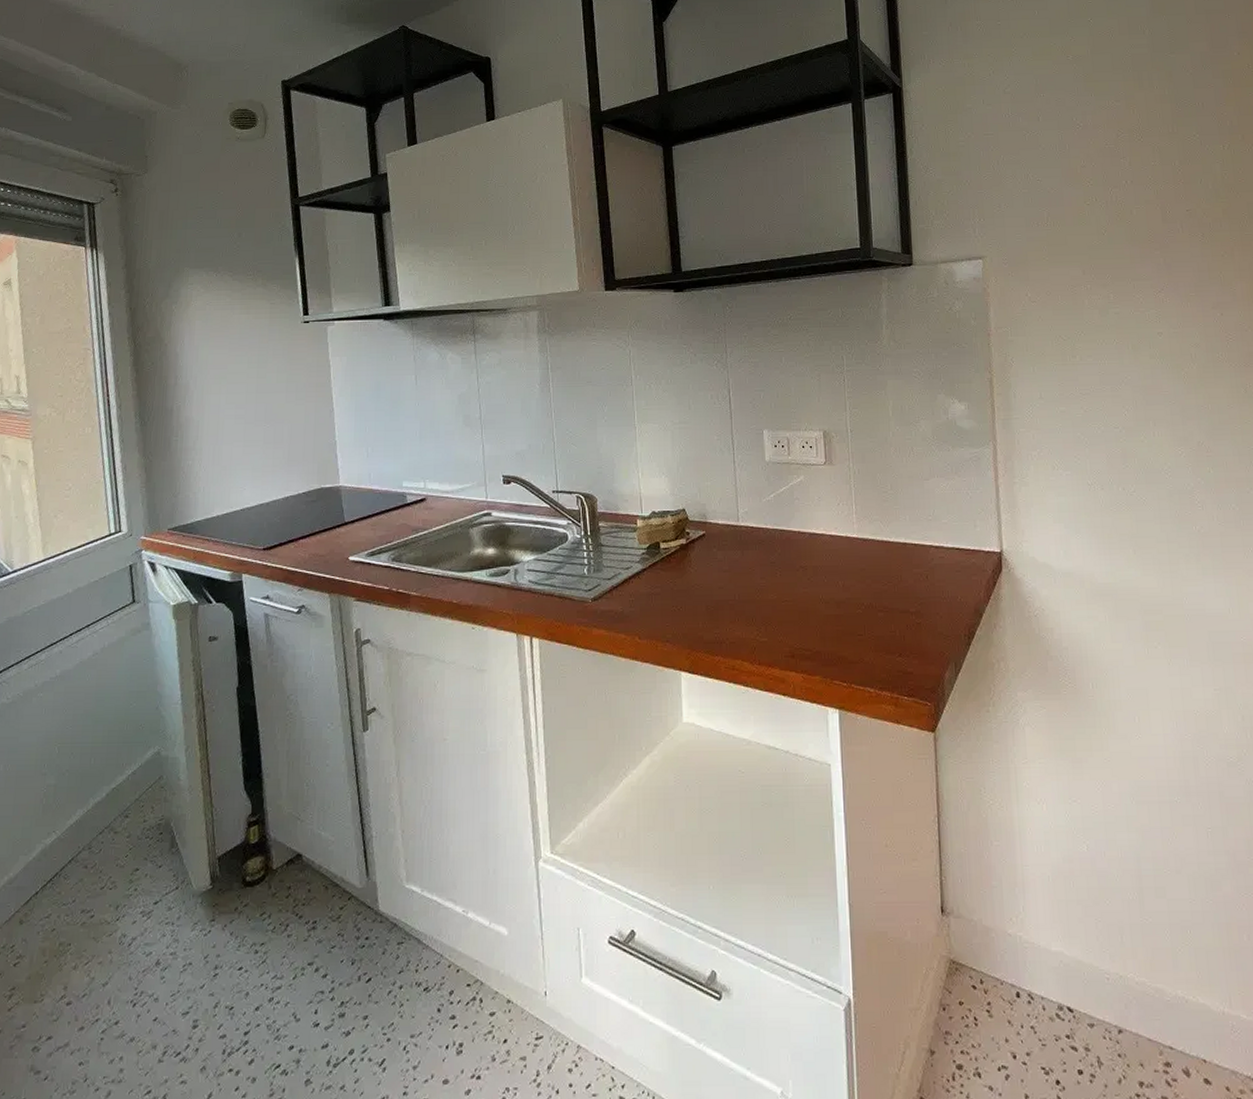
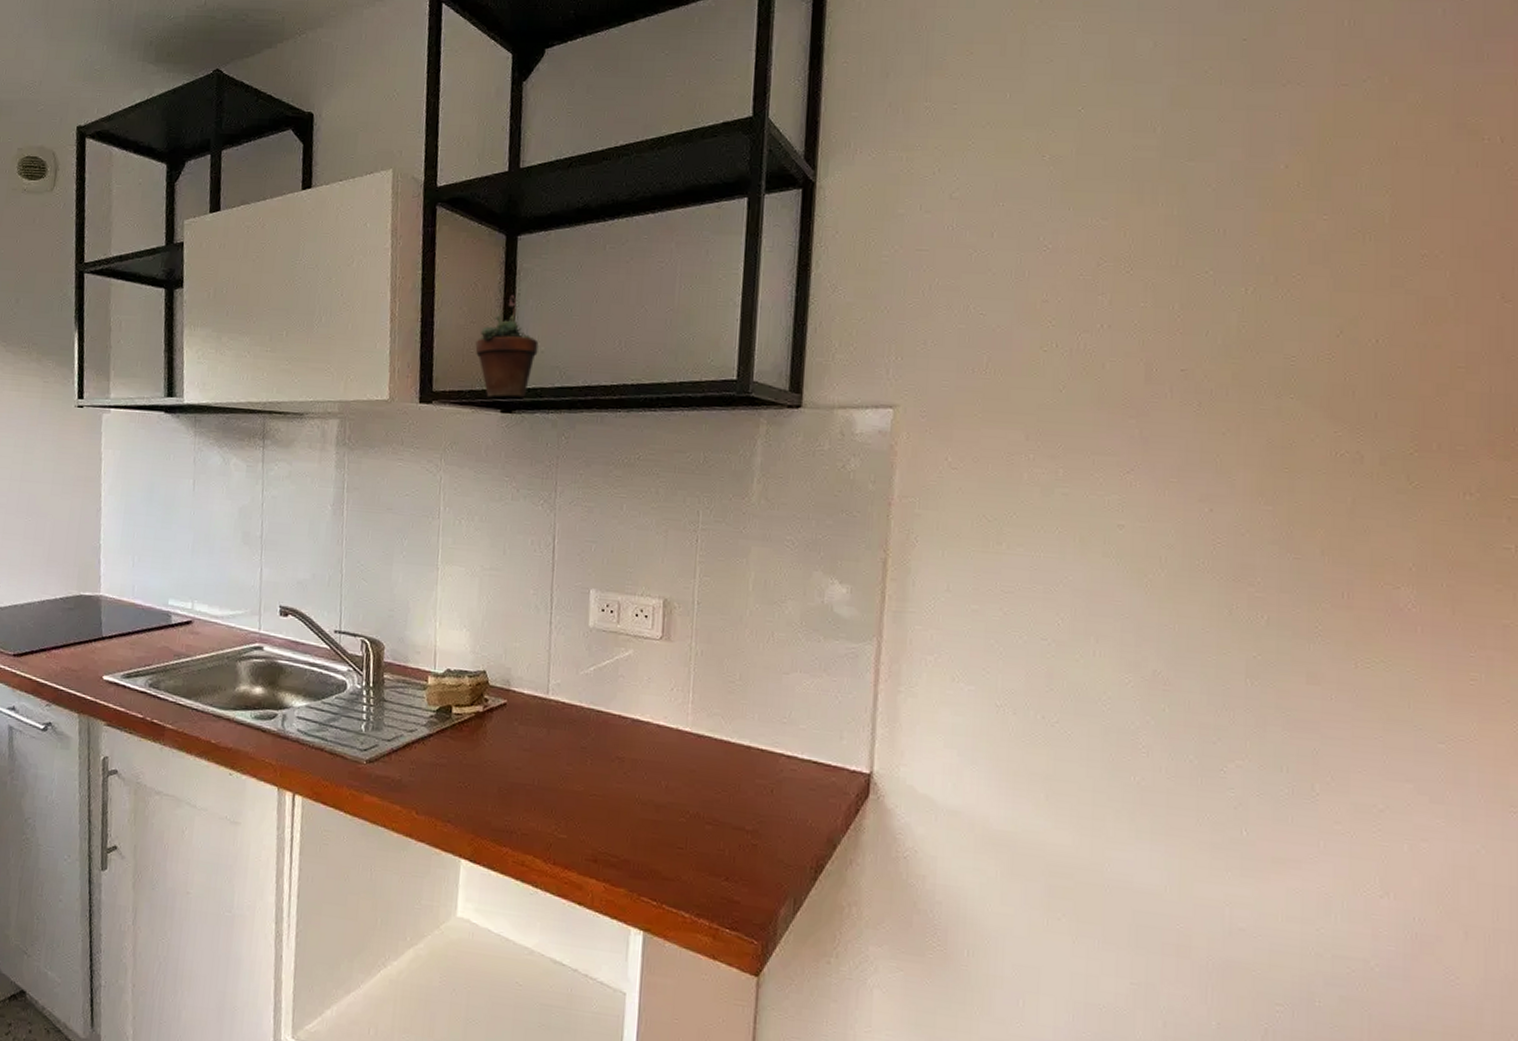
succulent plant: none [647,195,699,281] -> present [475,295,539,400]

